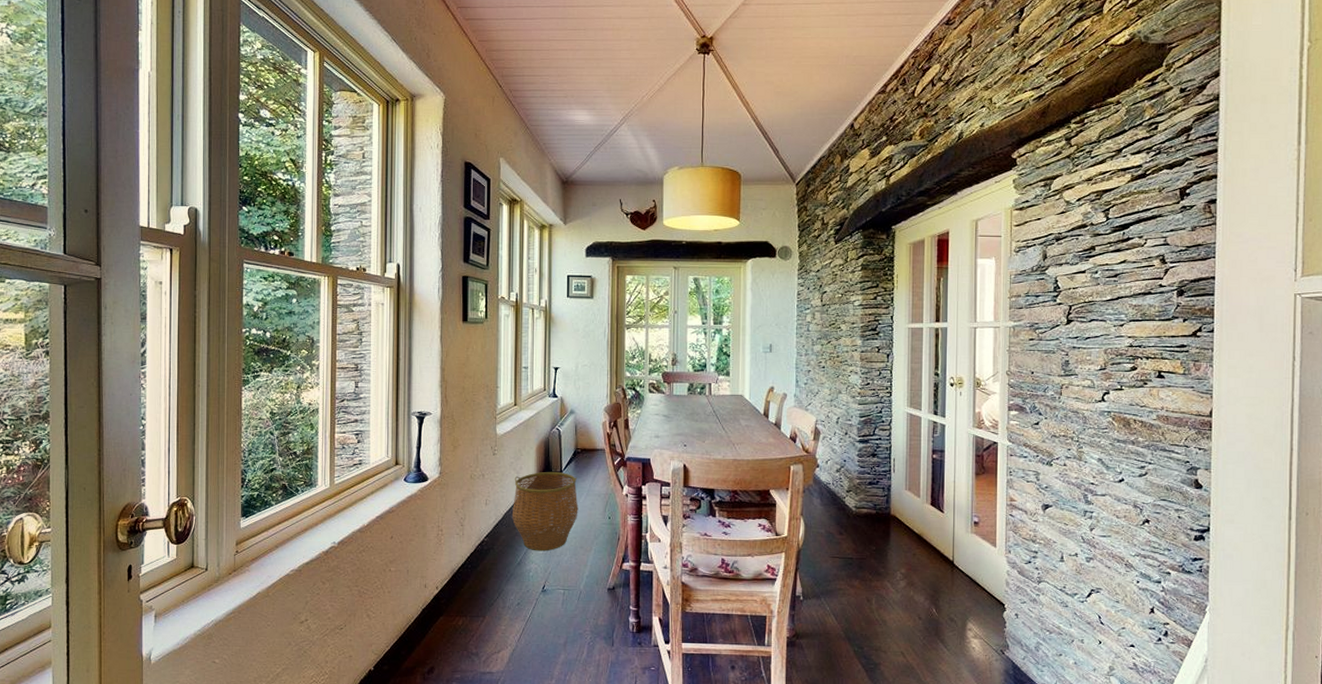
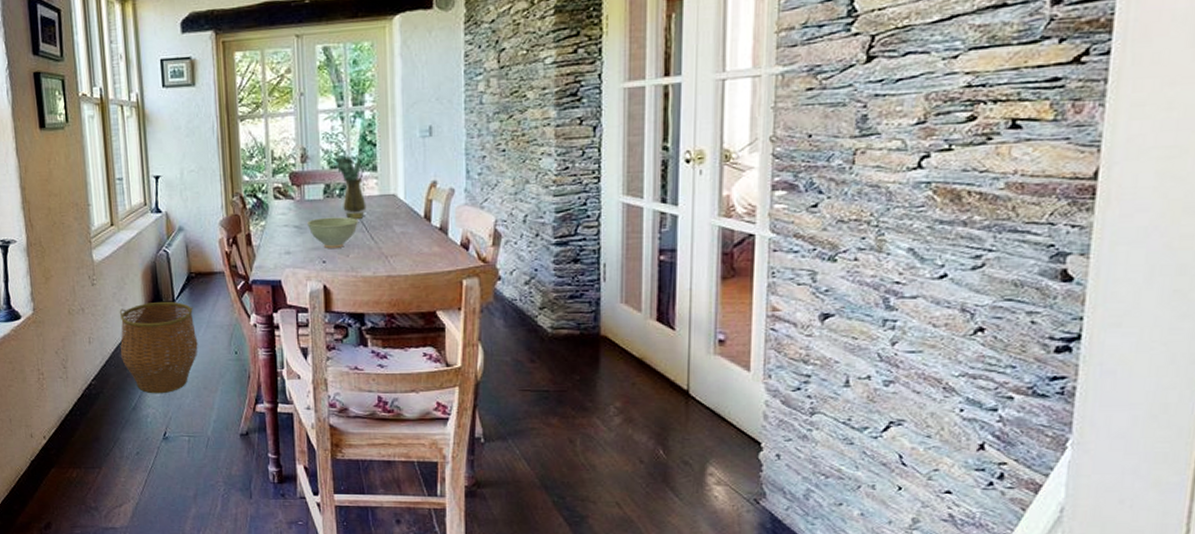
bowl: none [674,410,713,435] -> present [307,217,358,248]
vase: none [698,359,720,414] -> present [335,153,367,220]

